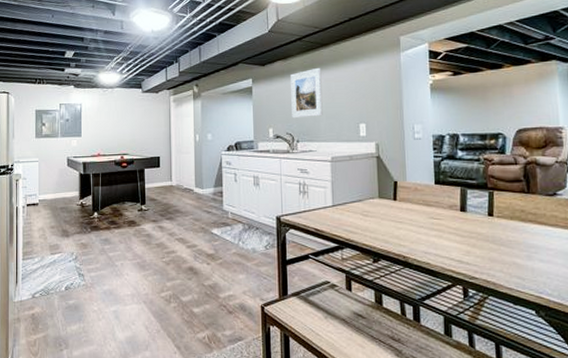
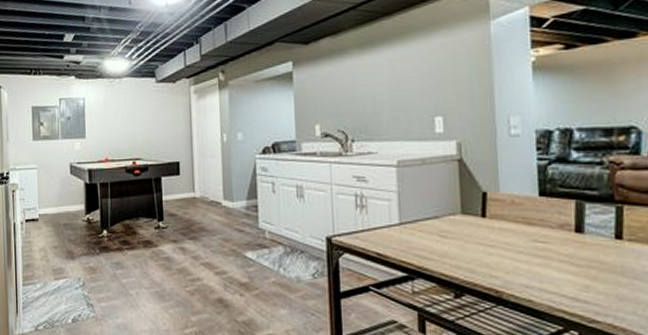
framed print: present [291,67,323,119] -> none [342,44,385,112]

